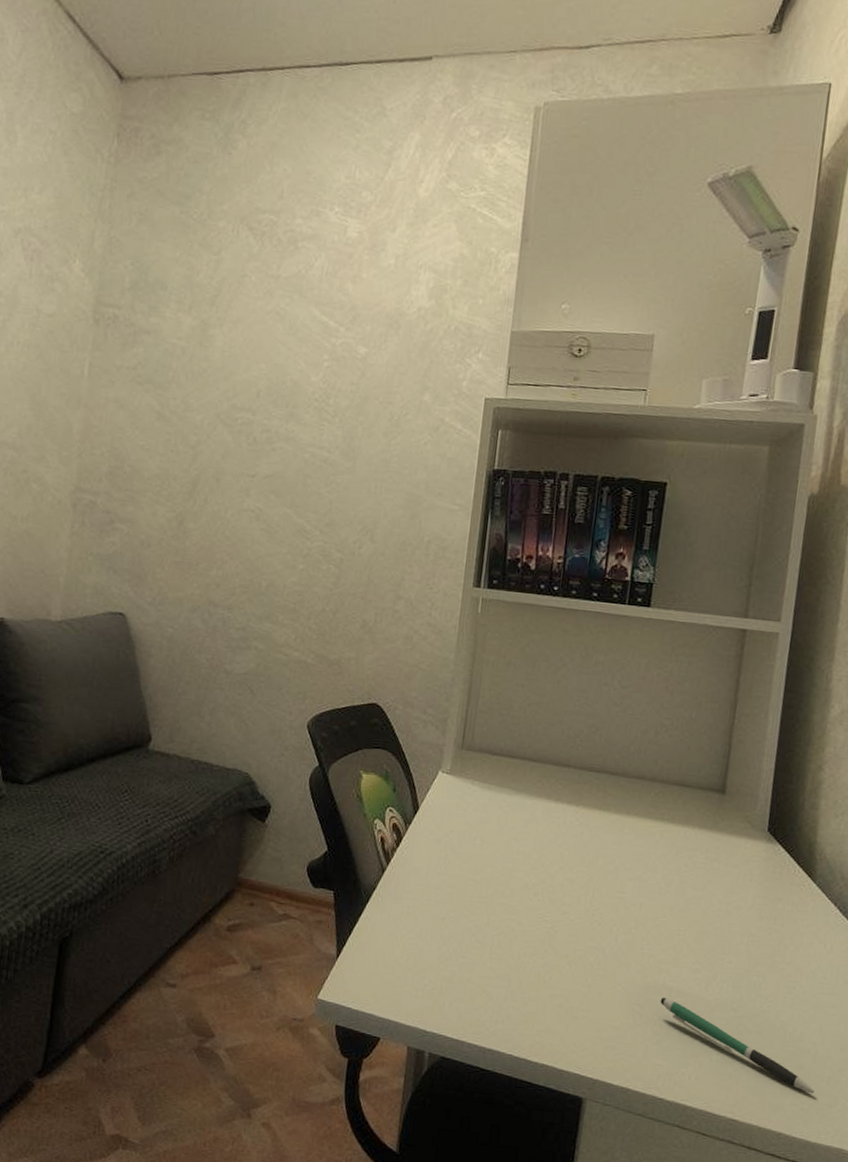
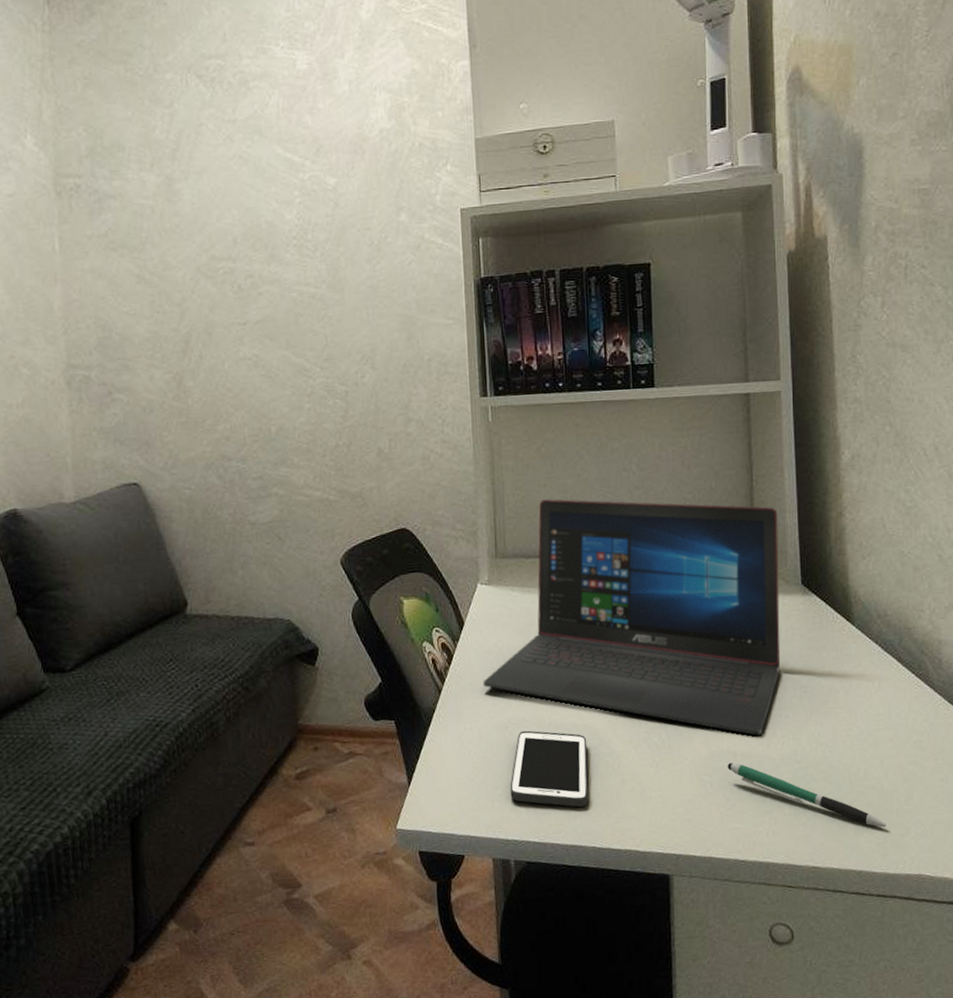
laptop: none [427,699,755,975] -> present [482,499,781,736]
cell phone: none [436,925,522,1013] -> present [510,730,588,807]

